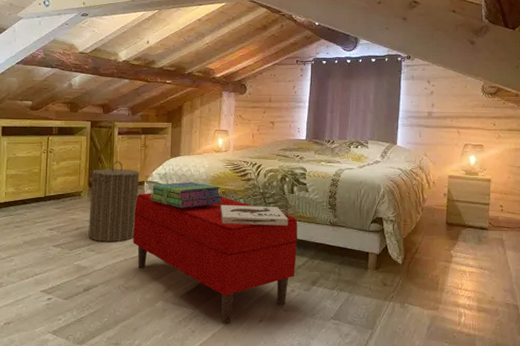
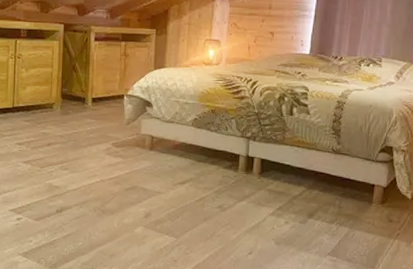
laundry hamper: present [88,161,140,243] -> none [61,70,119,161]
bench: present [133,193,298,324] -> none [111,108,296,255]
stack of books: present [150,181,223,208] -> none [130,97,212,127]
decorative box: present [220,205,288,226] -> none [208,125,286,151]

